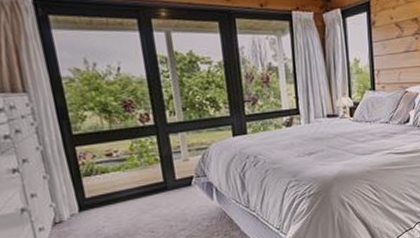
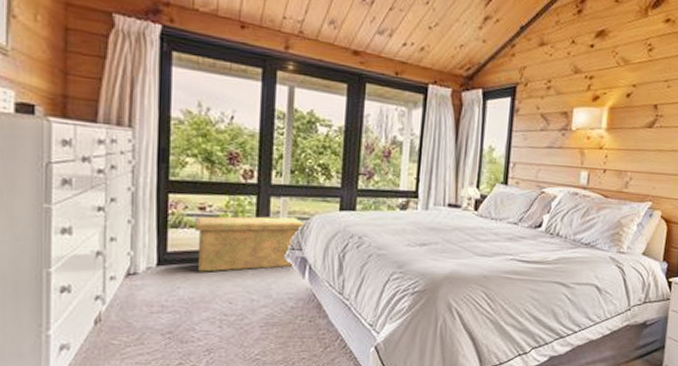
storage bench: none [105,148,205,210] -> present [195,216,305,272]

